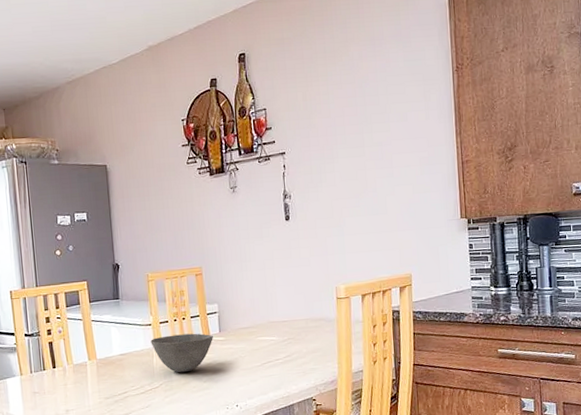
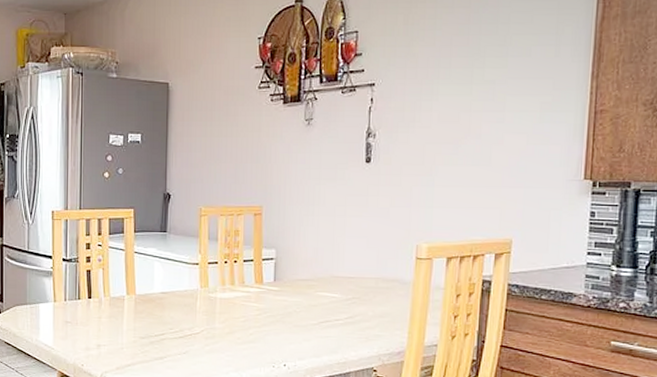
bowl: present [150,333,213,373] -> none [196,278,266,321]

